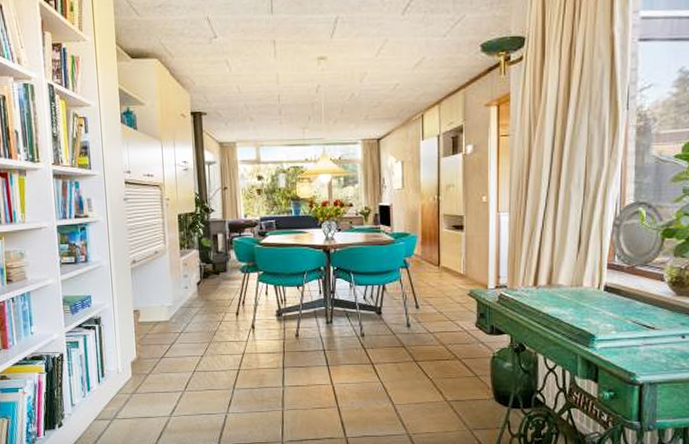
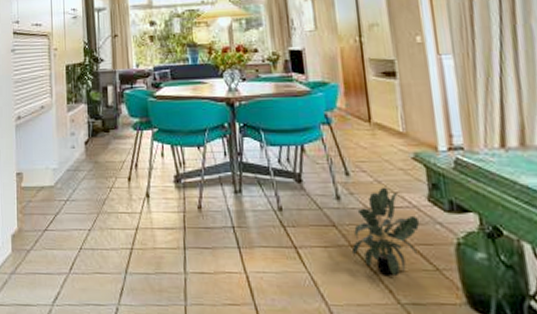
potted plant: none [416,316,468,382] -> present [352,187,420,277]

